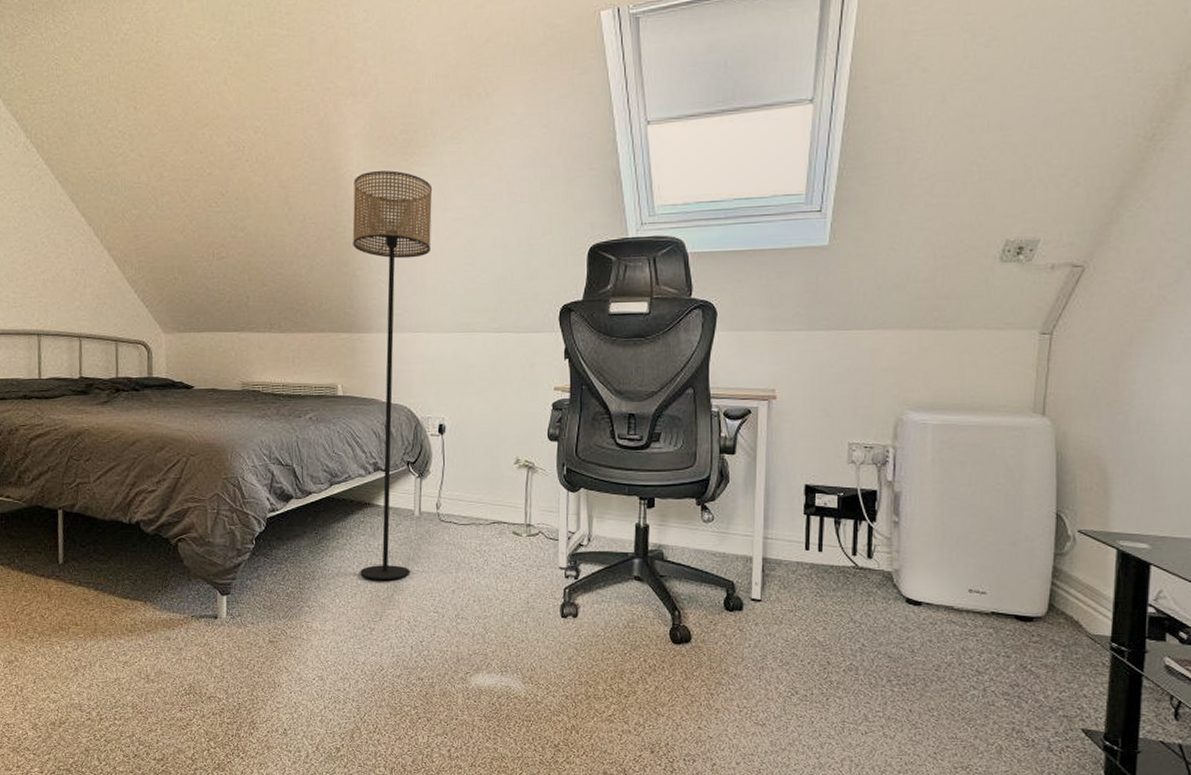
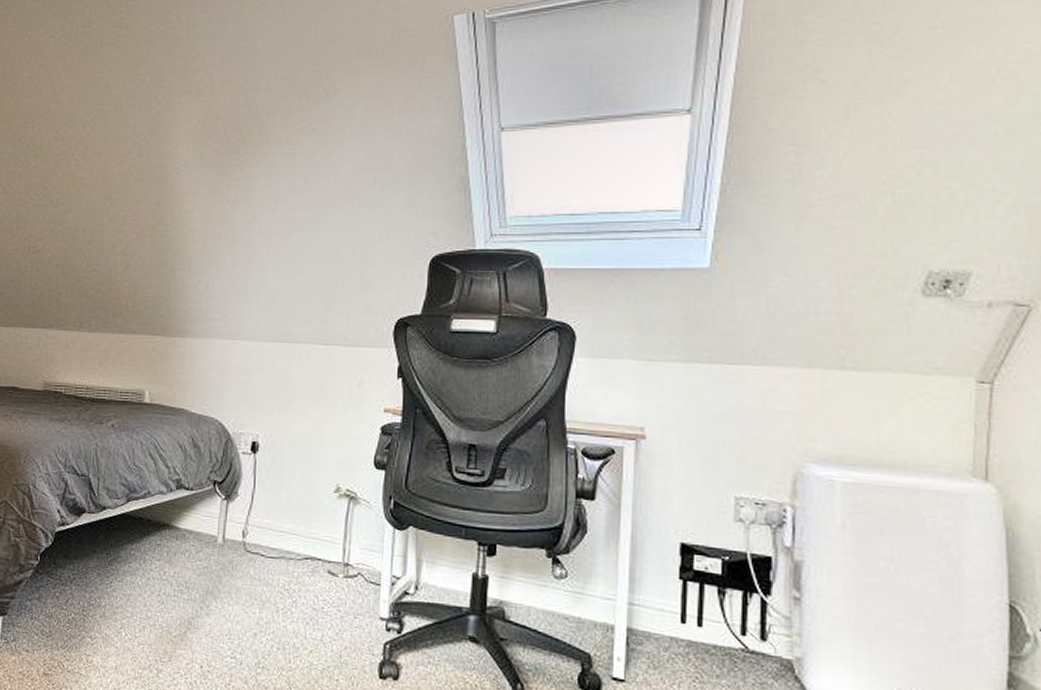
floor lamp: present [352,170,433,579] -> none [151,170,263,615]

